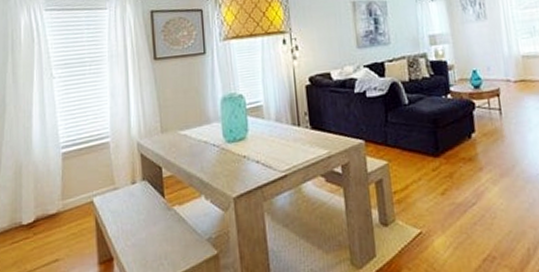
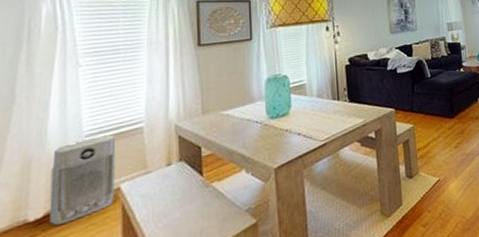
air purifier: none [37,147,88,232] -> present [49,134,116,226]

